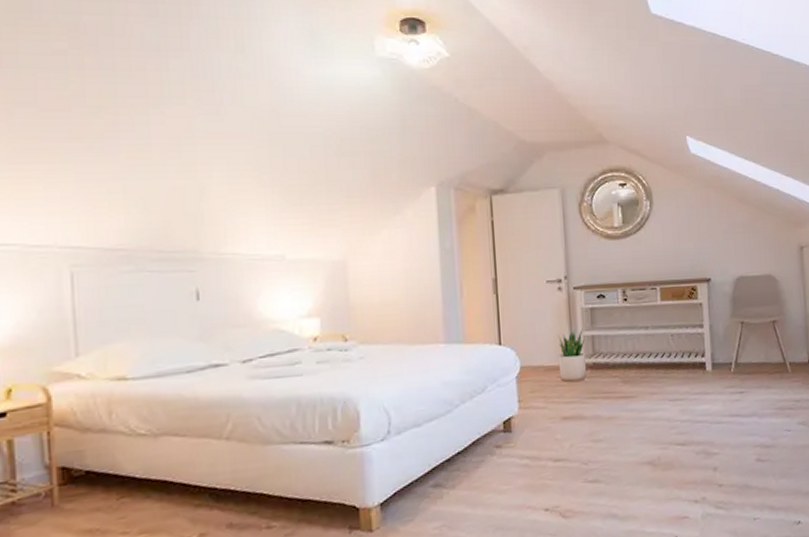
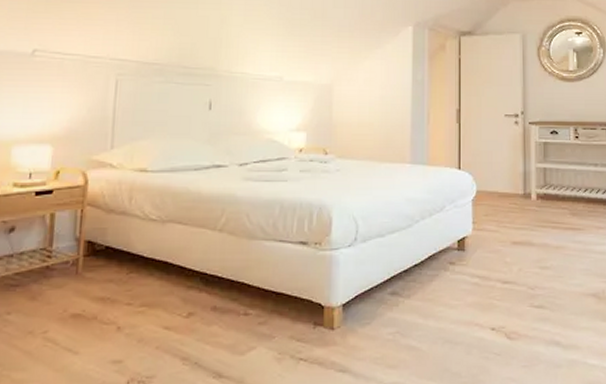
planter: present [558,328,586,383] -> none [511,160,537,210]

